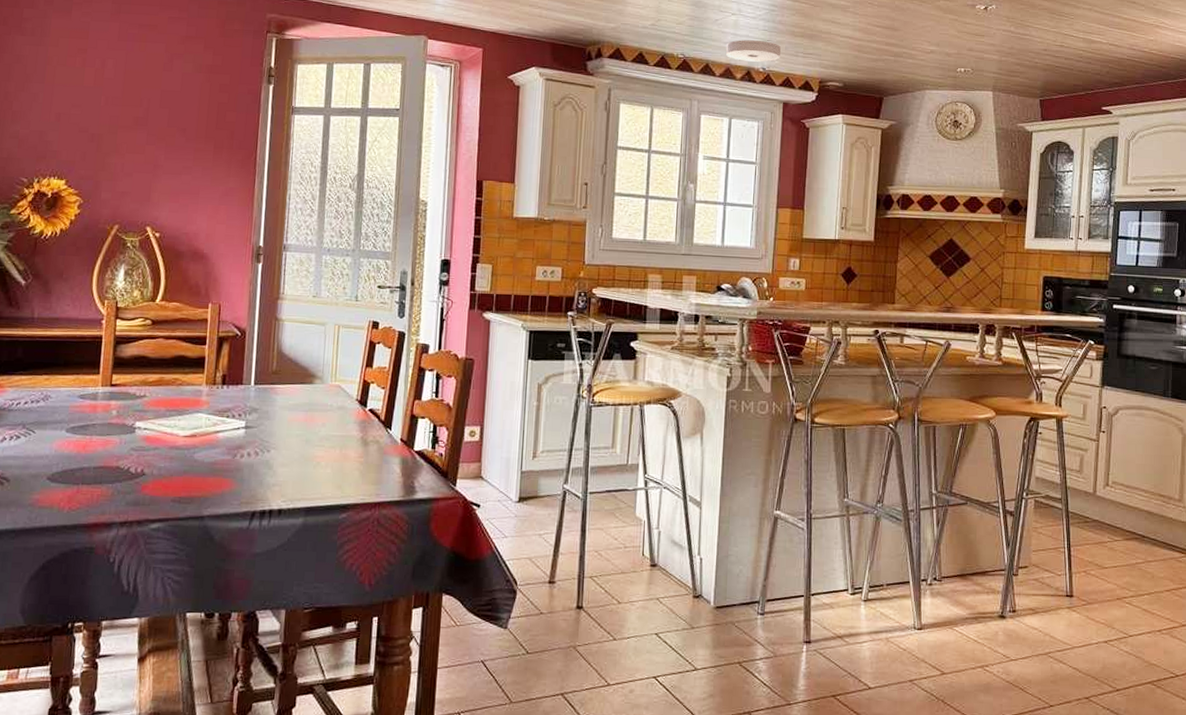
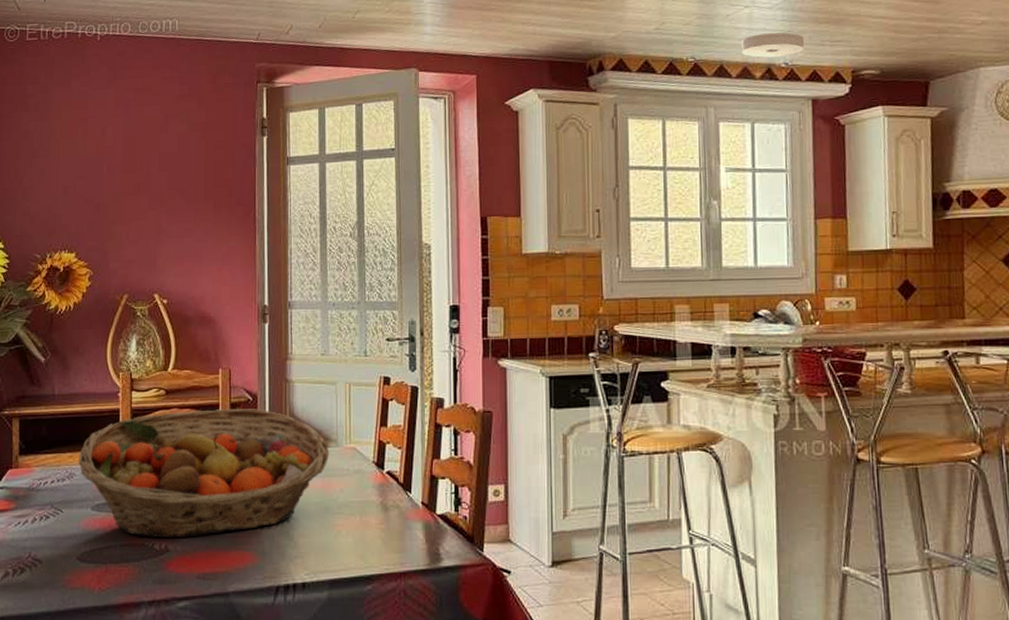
fruit basket: none [55,342,315,462] -> present [78,409,330,537]

